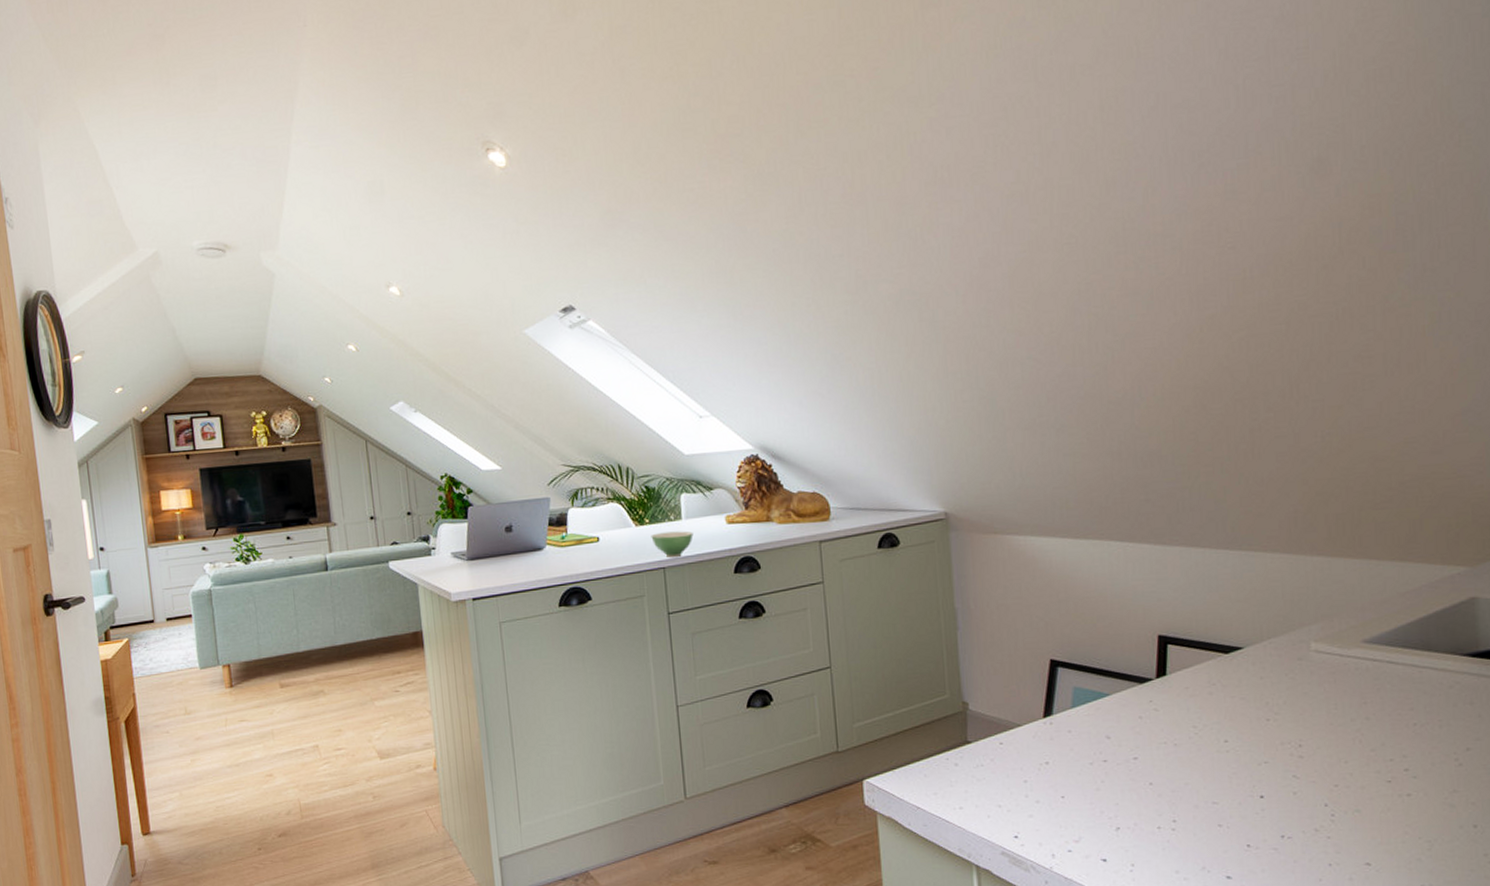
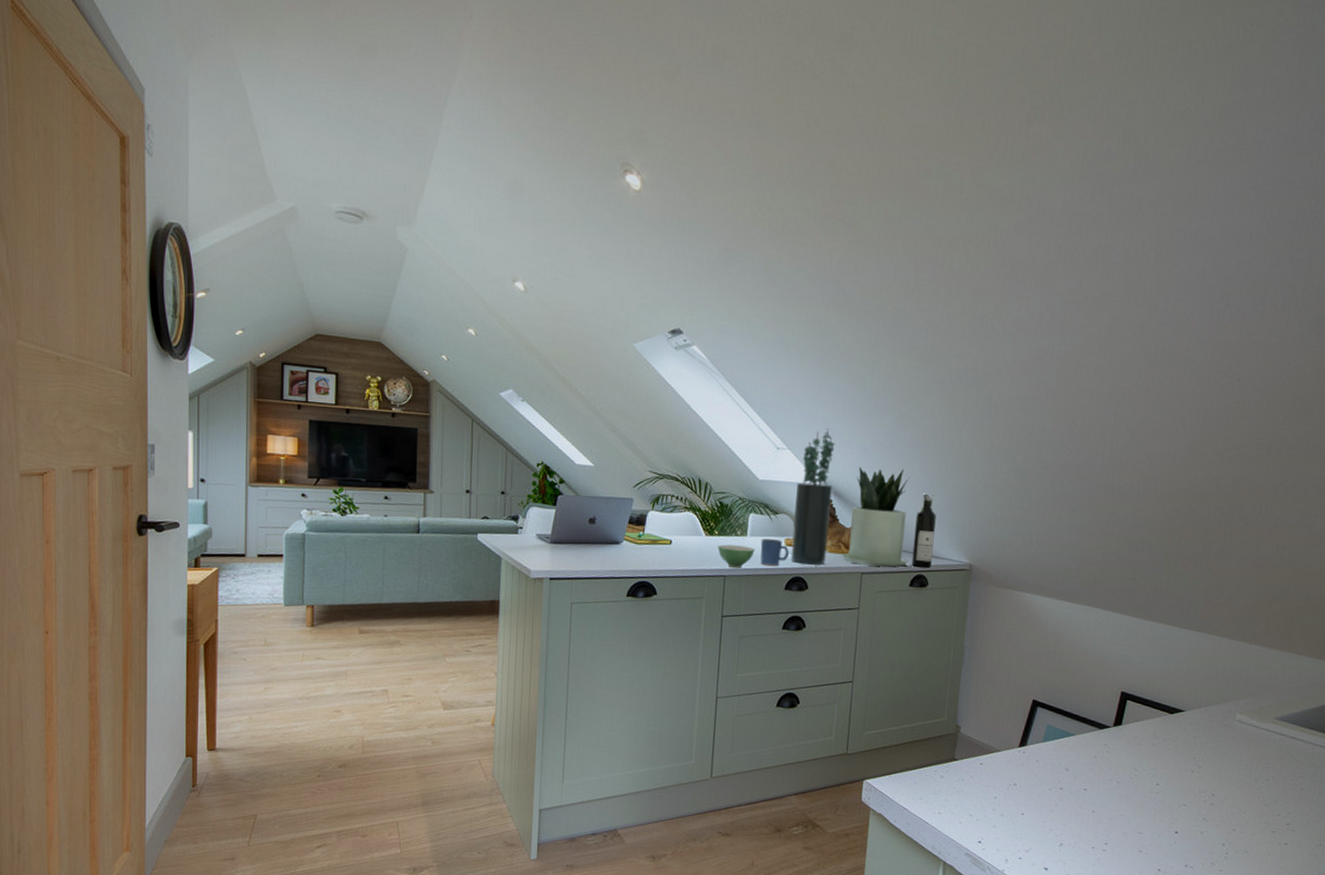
mug: none [698,518,732,550] -> present [760,538,789,567]
vase: none [729,385,777,543] -> present [791,428,835,565]
planter: none [794,416,871,533] -> present [842,467,910,568]
bottle: none [872,440,899,526] -> present [911,494,937,569]

